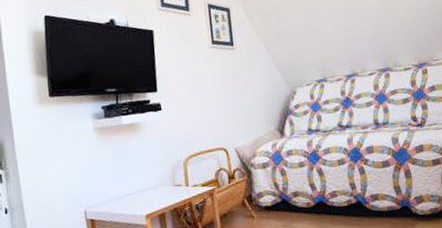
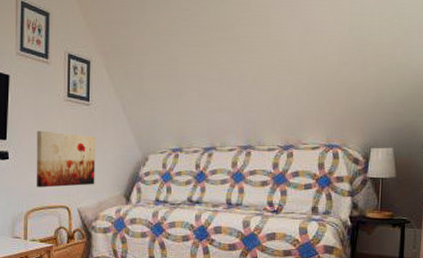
wall art: none [186,77,249,134] -> present [36,130,96,188]

